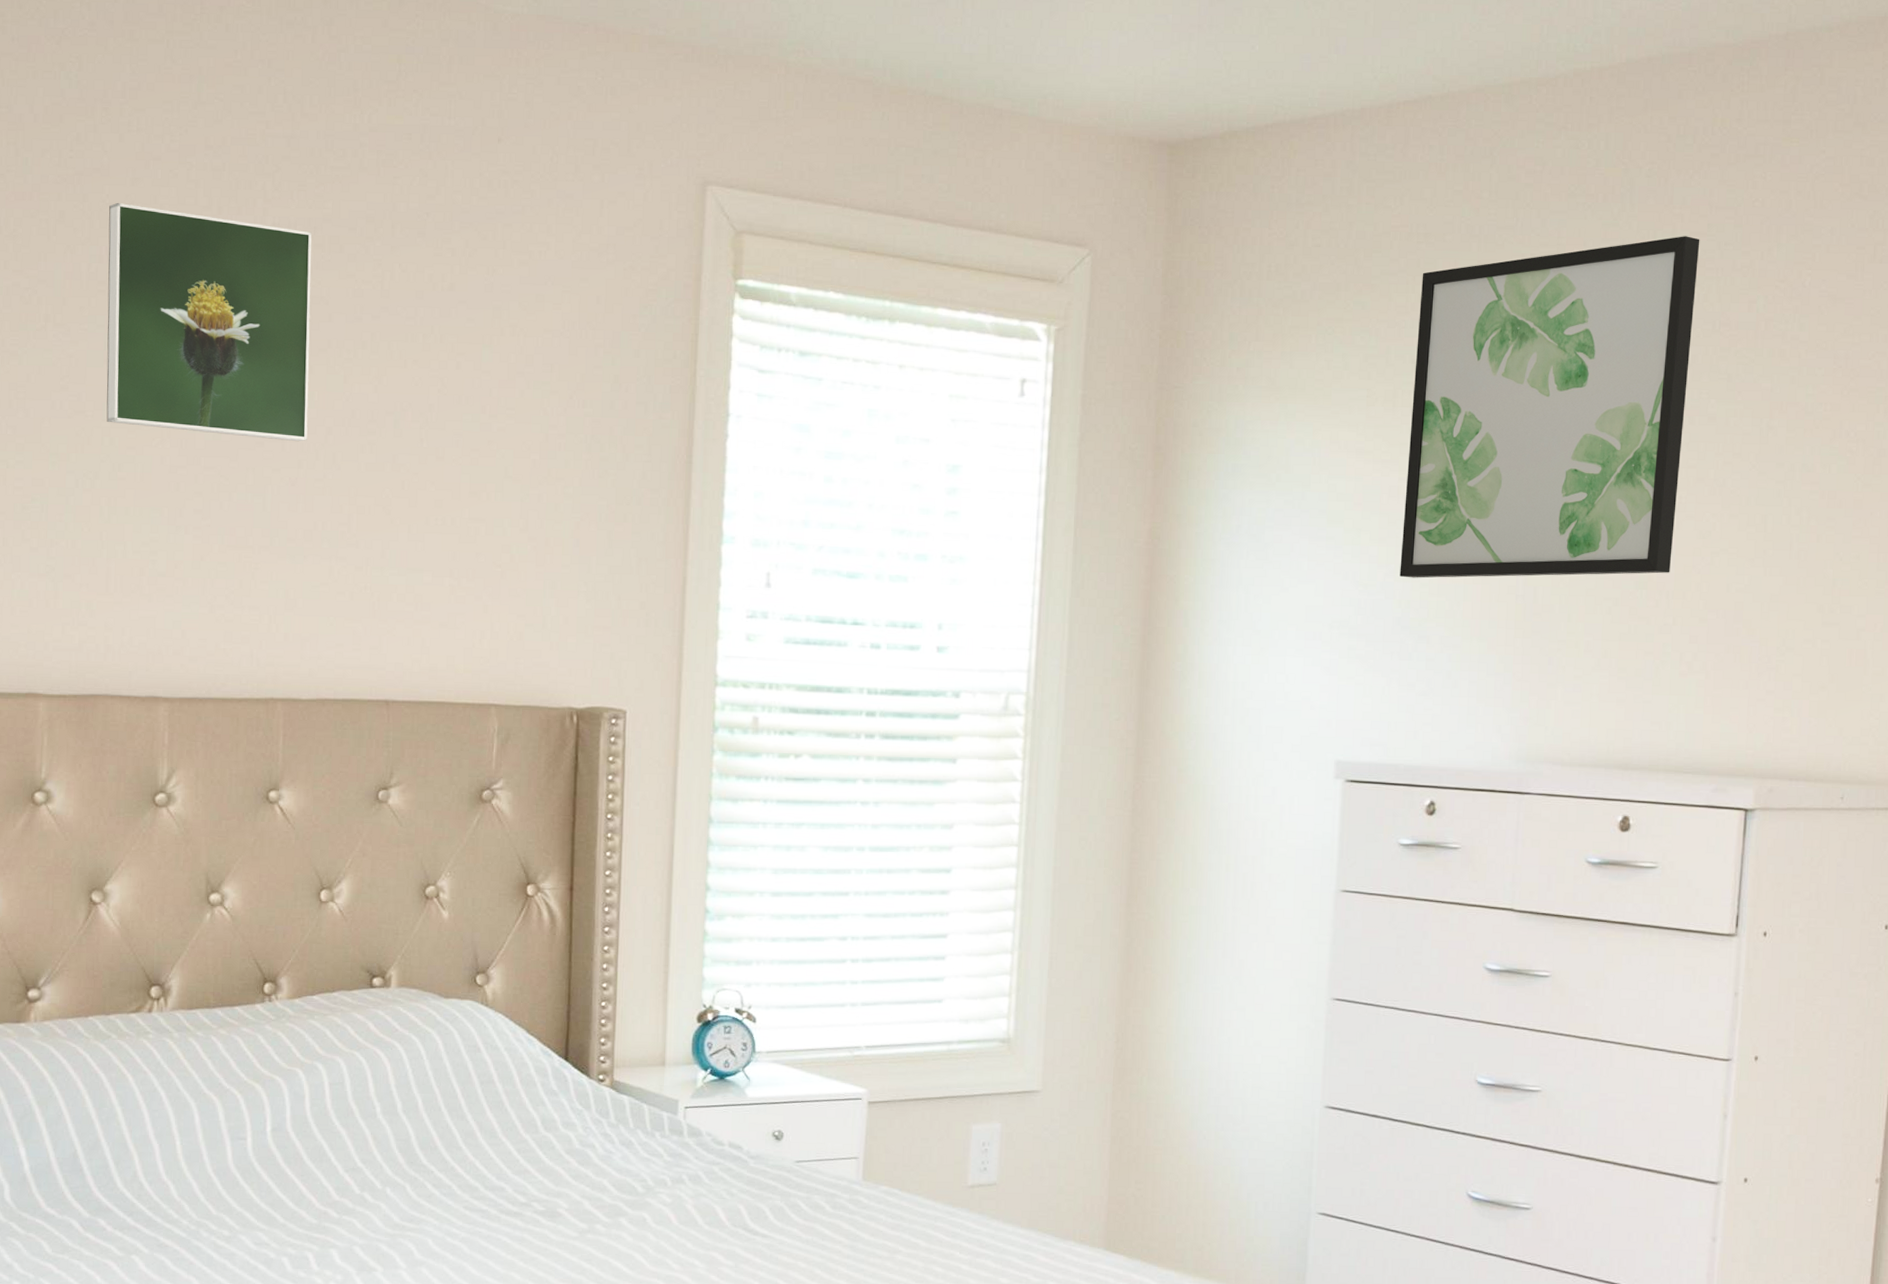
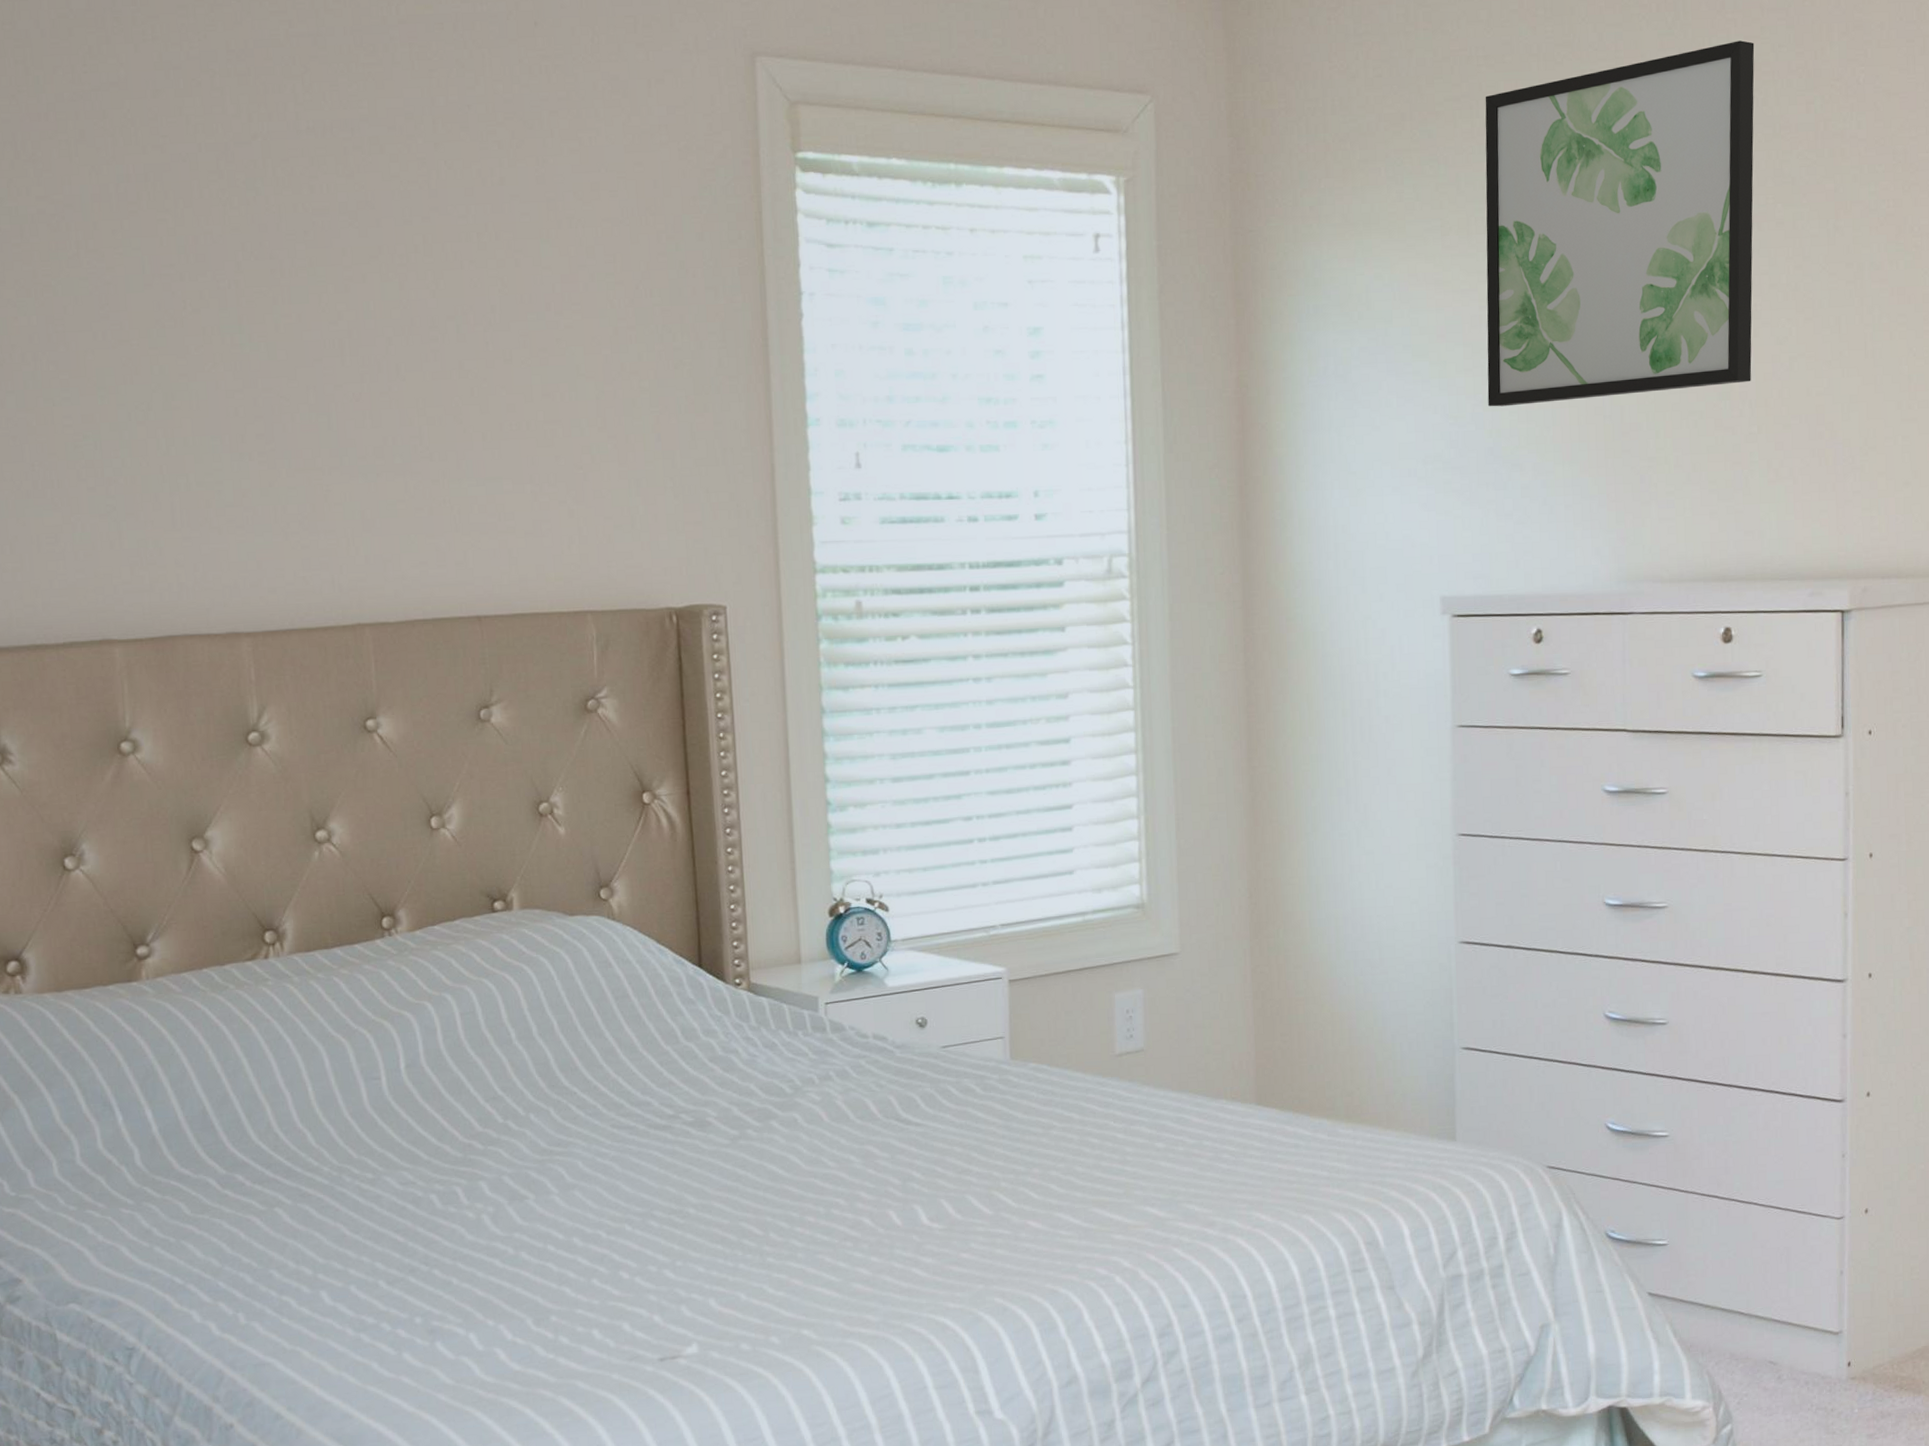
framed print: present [106,202,312,442] -> none [132,116,367,355]

